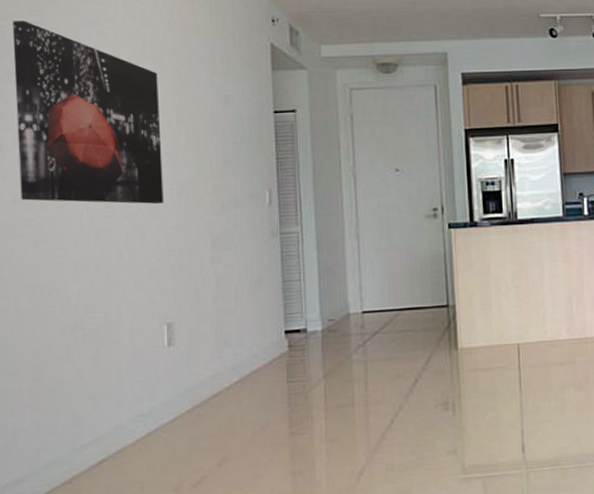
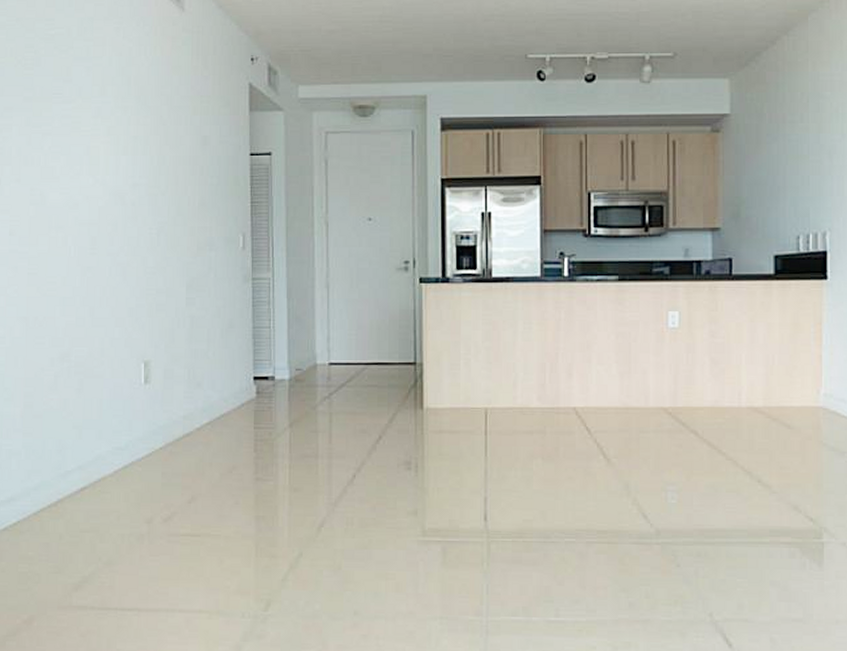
wall art: present [12,21,164,204] -> none [11,57,145,243]

